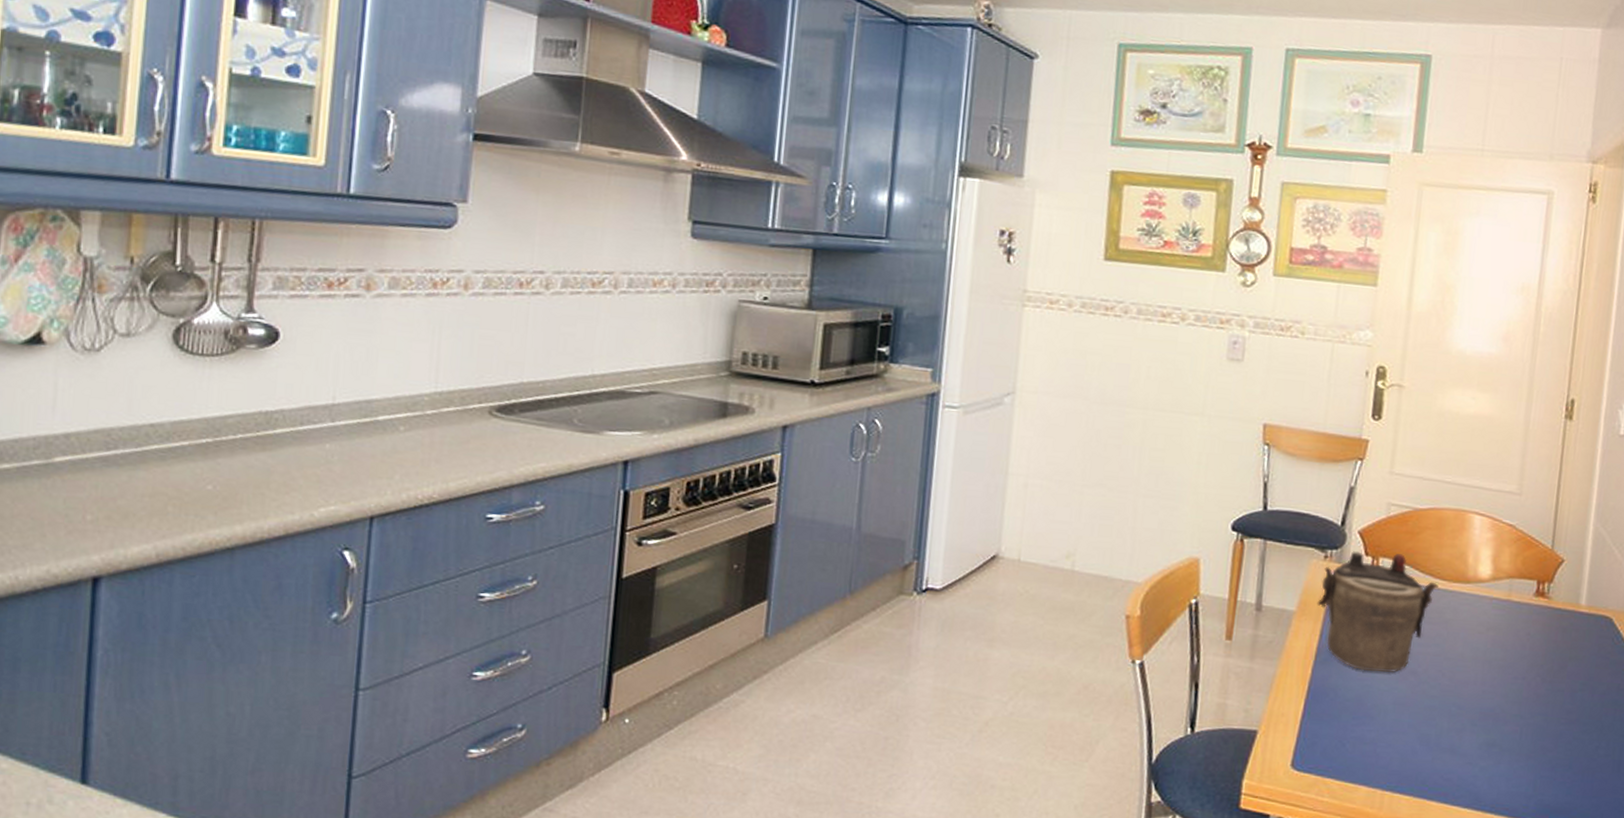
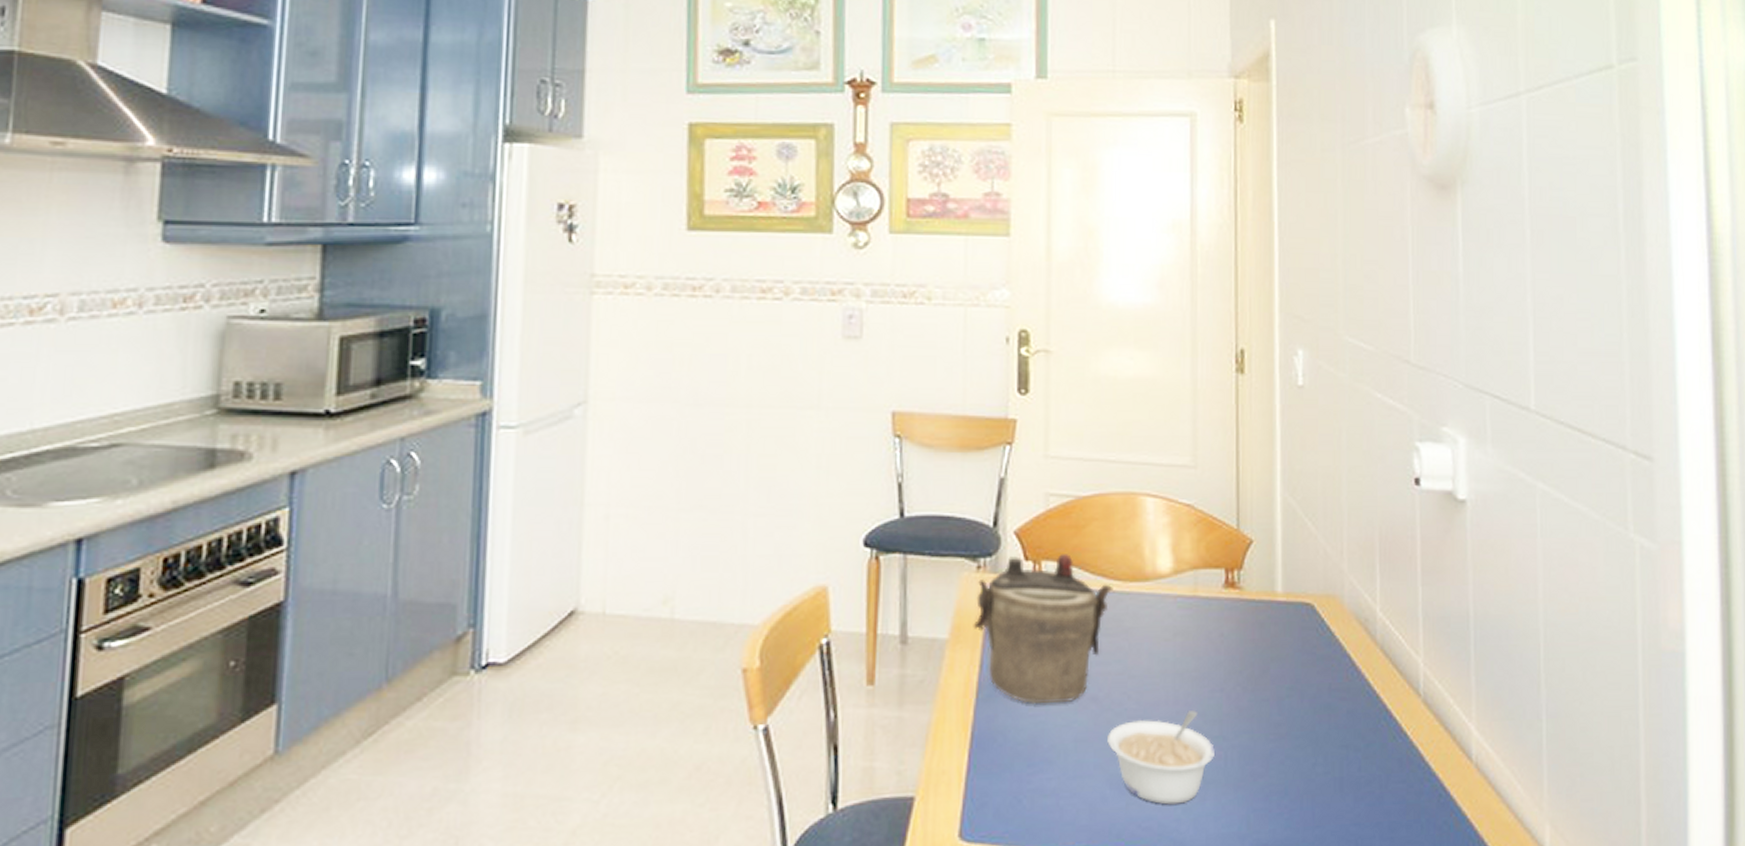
legume: none [1421,691,1513,764] -> present [1107,710,1215,805]

